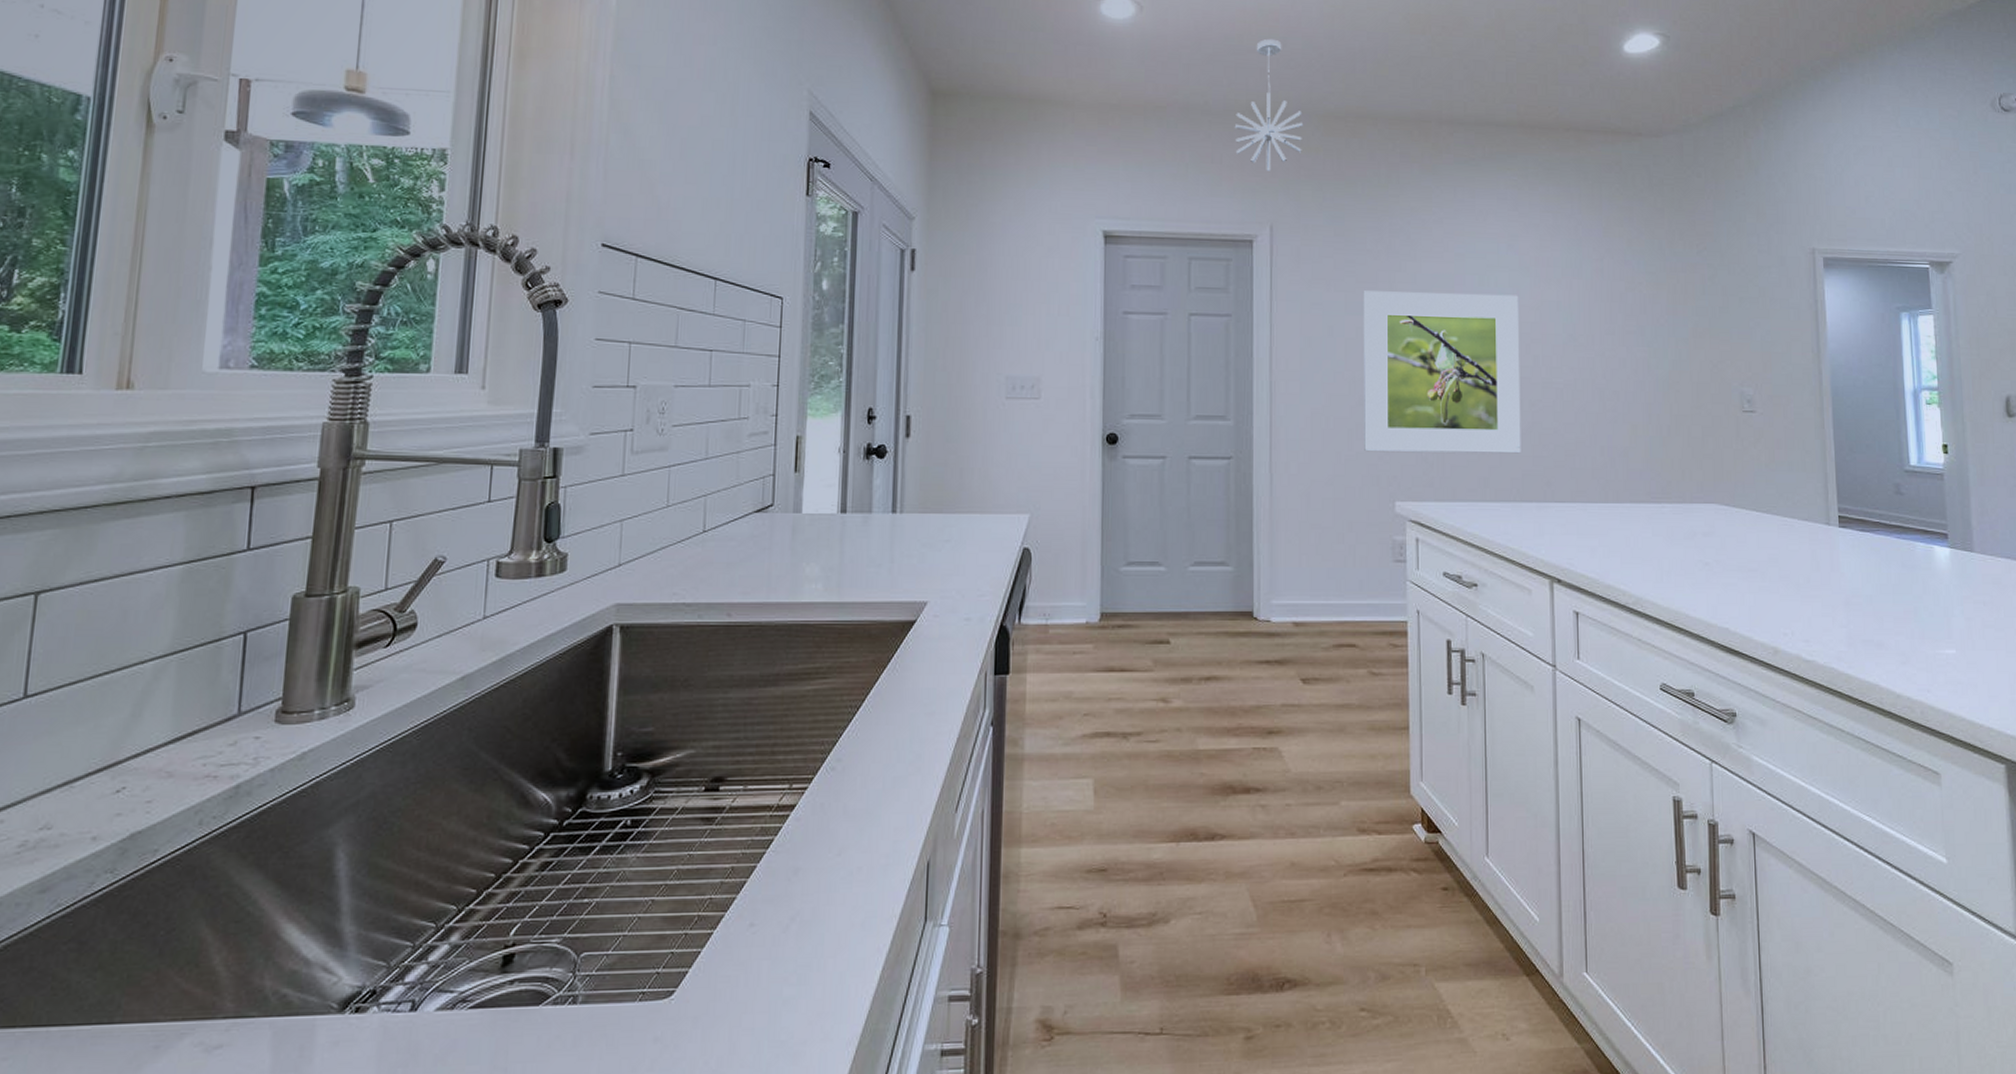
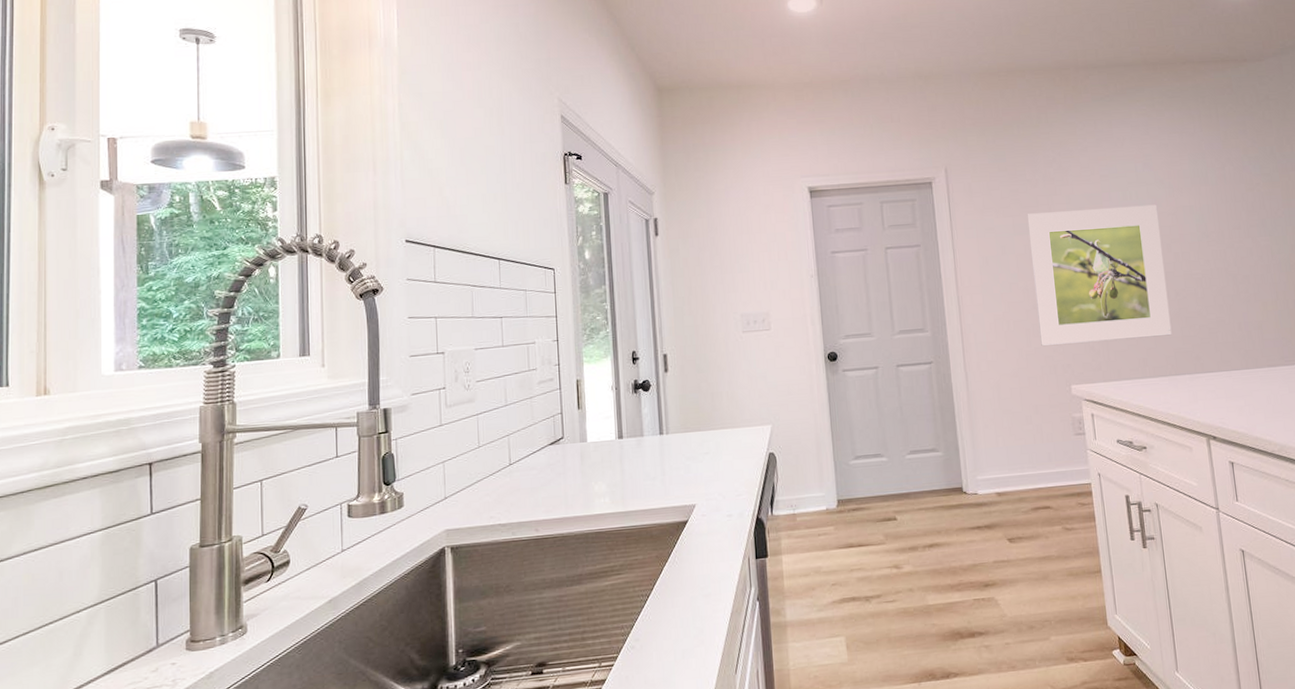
pendant light: present [1234,38,1304,171] -> none [907,15,965,124]

